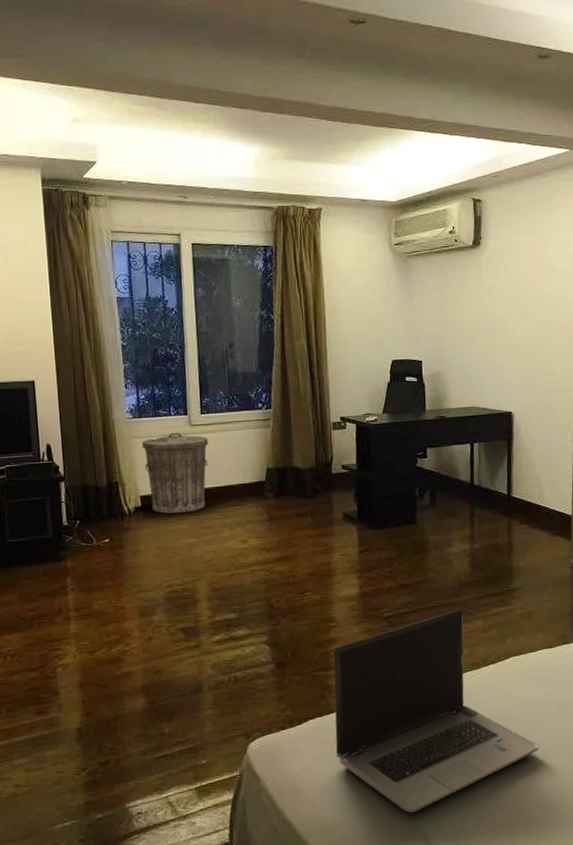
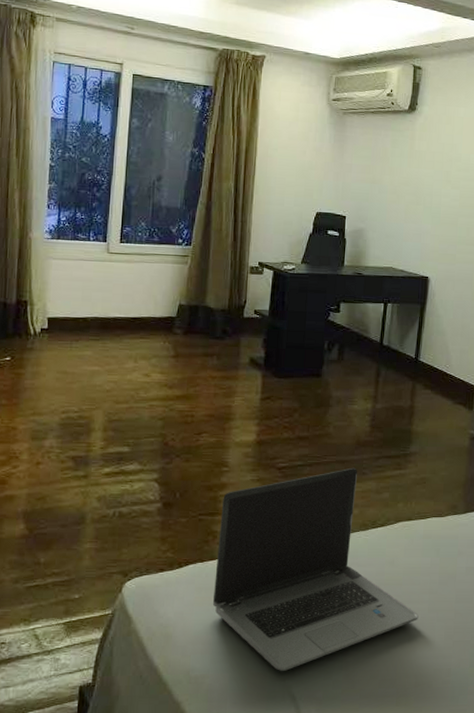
trash can: present [141,432,208,514] -> none [56,257,124,340]

